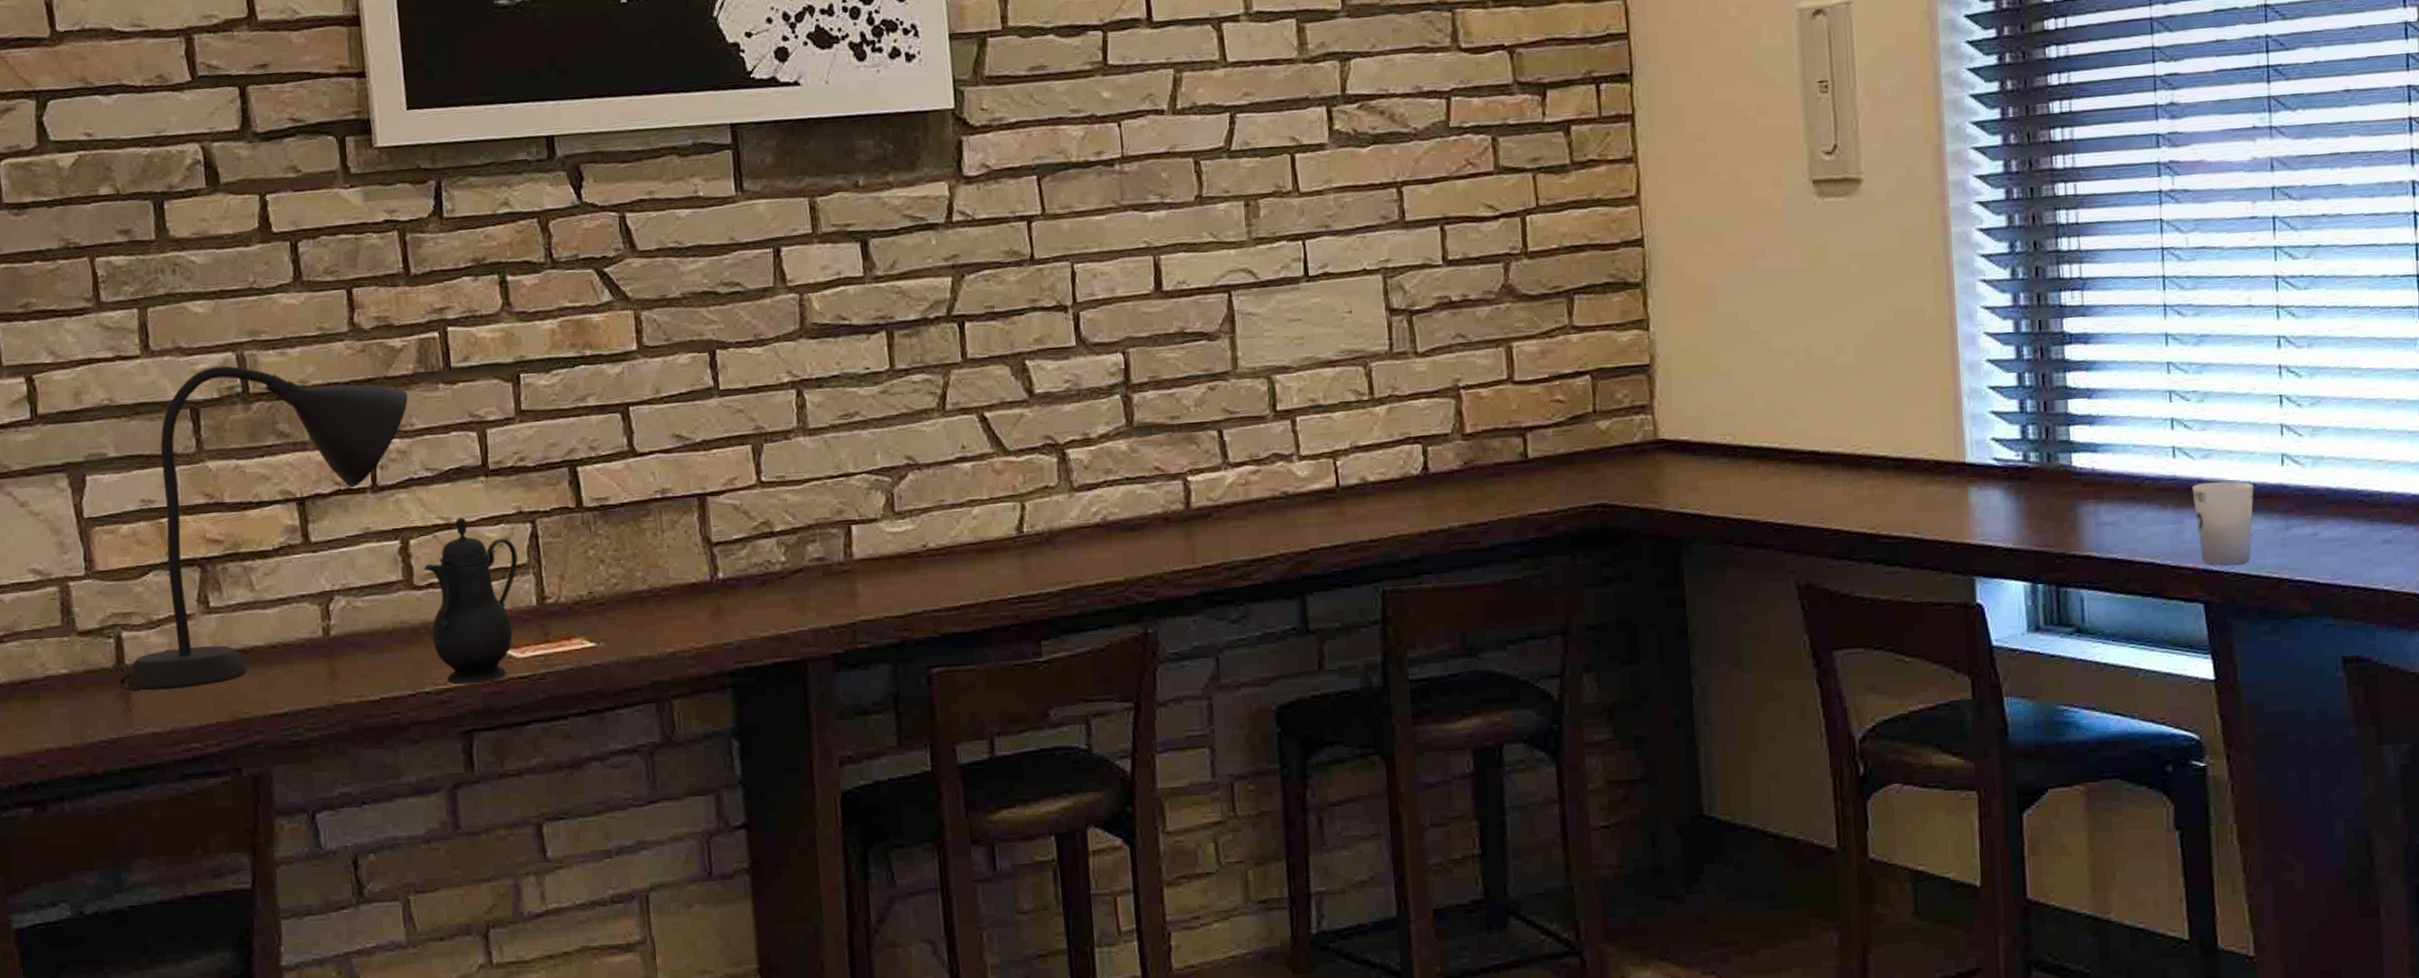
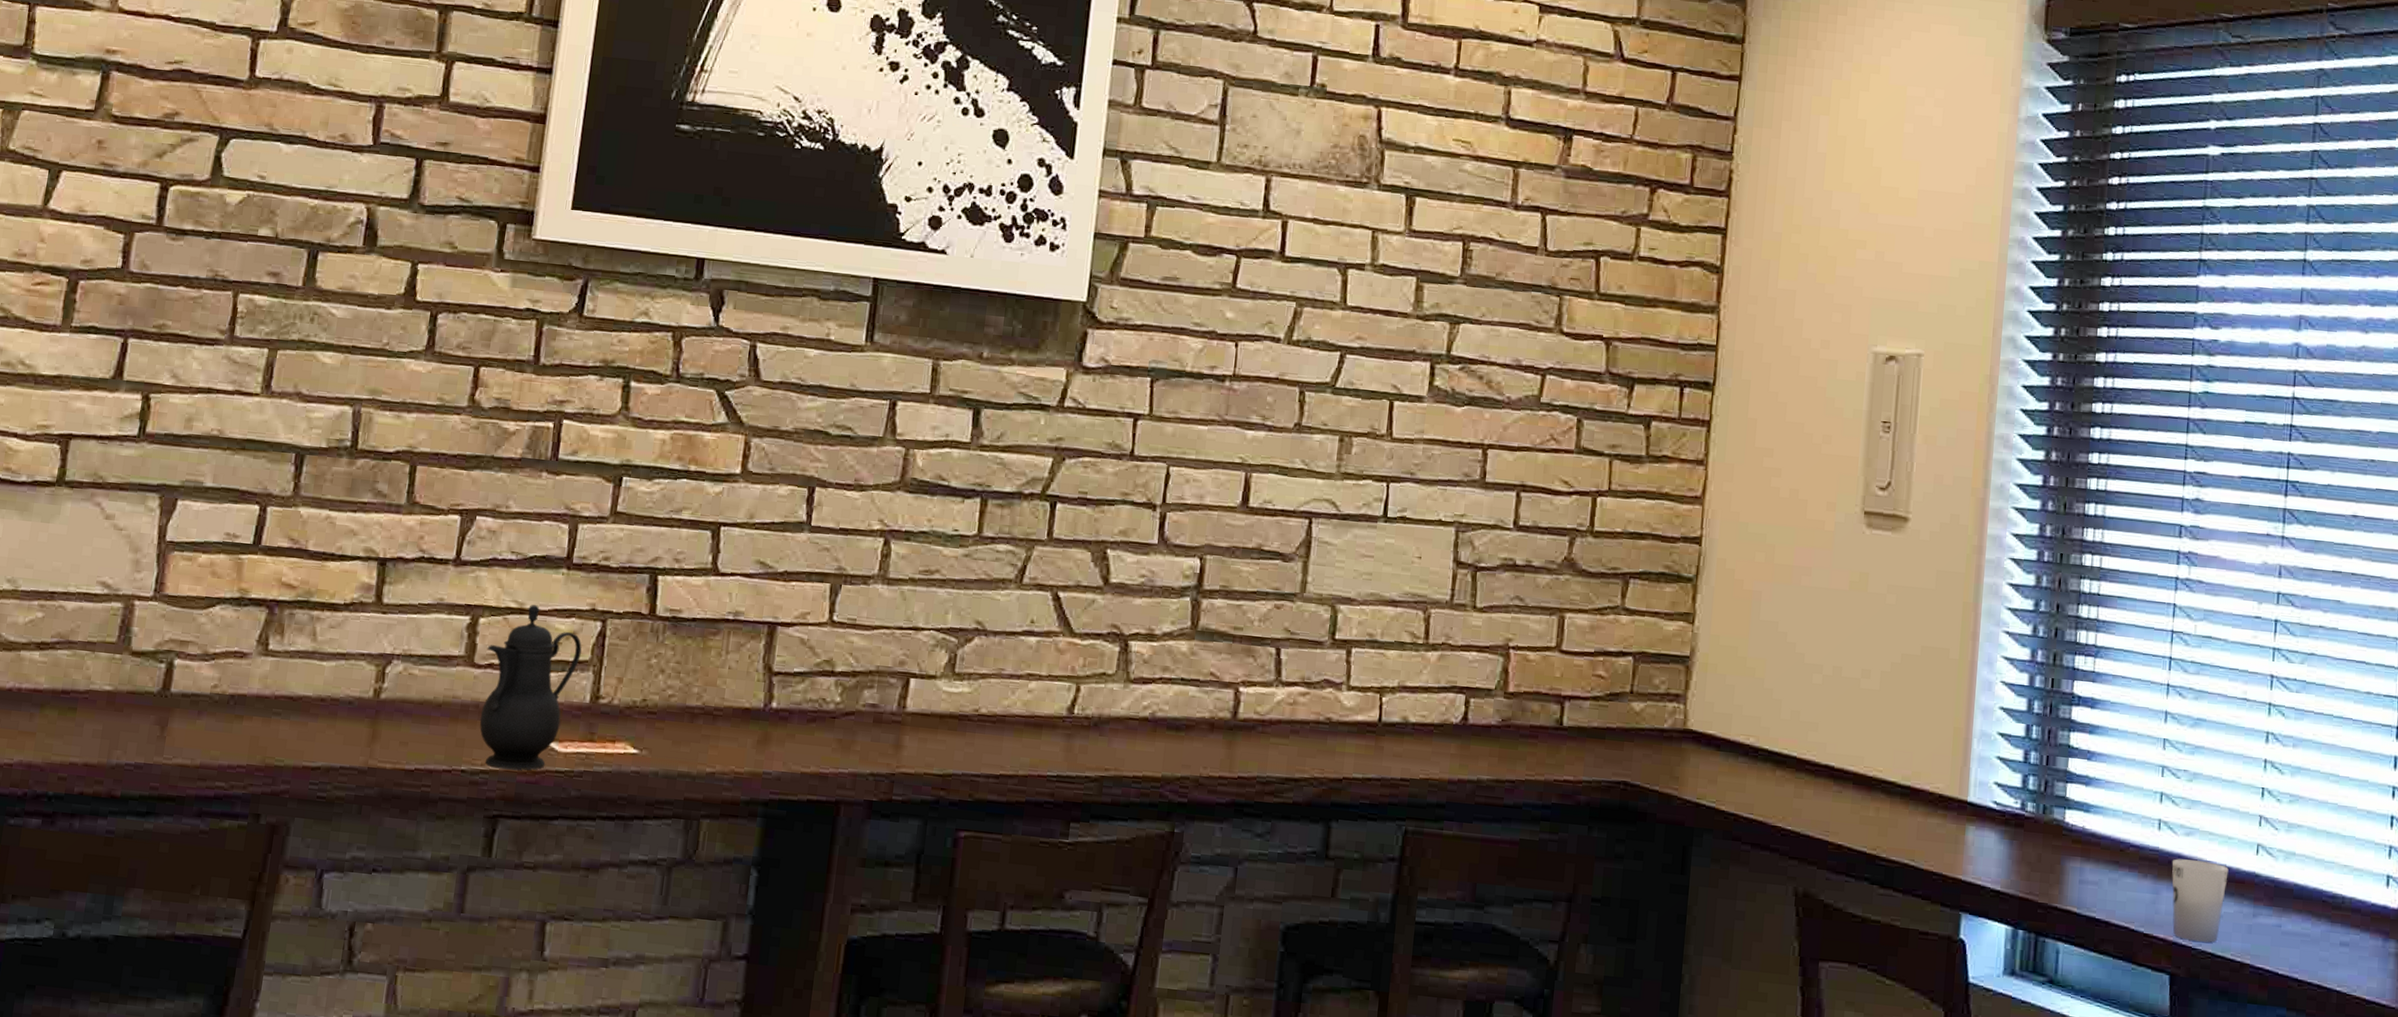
desk lamp: present [119,365,408,692] -> none [159,417,510,726]

